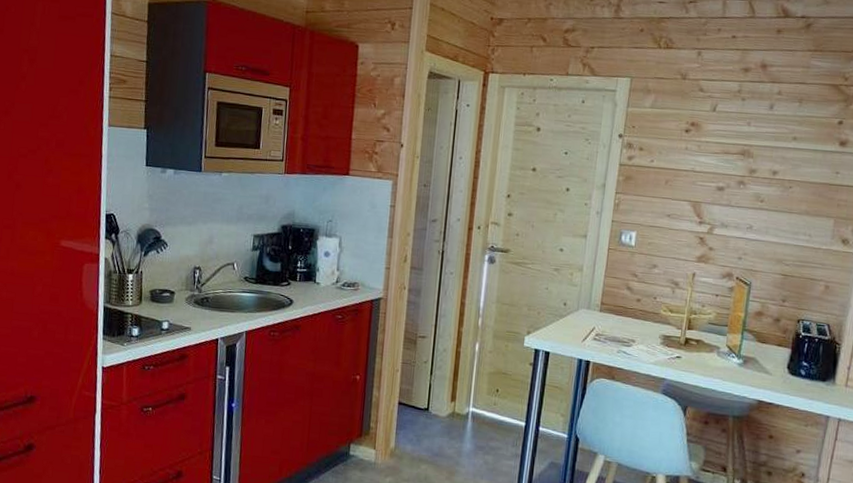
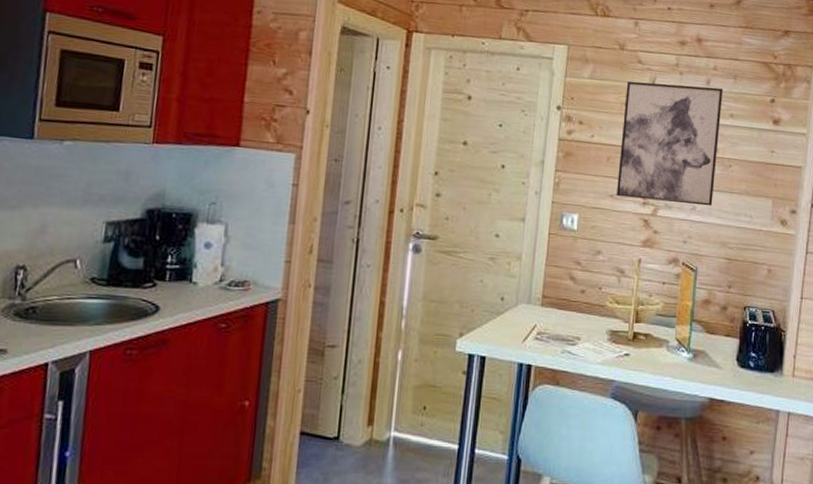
wall art: none [673,108,787,226] -> present [616,81,723,206]

